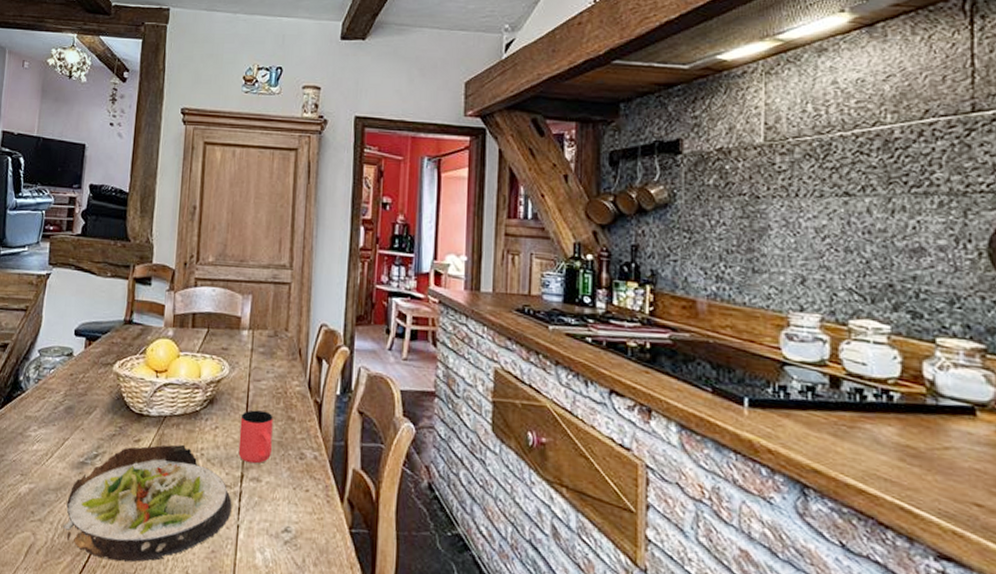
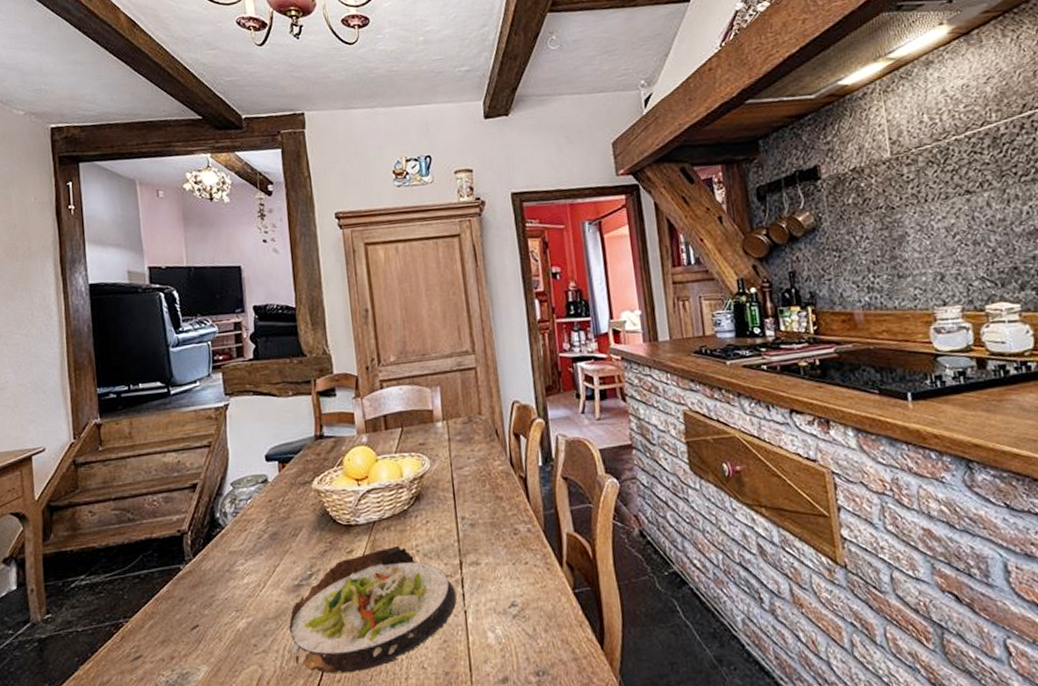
cup: present [238,410,273,464] -> none [449,496,486,549]

